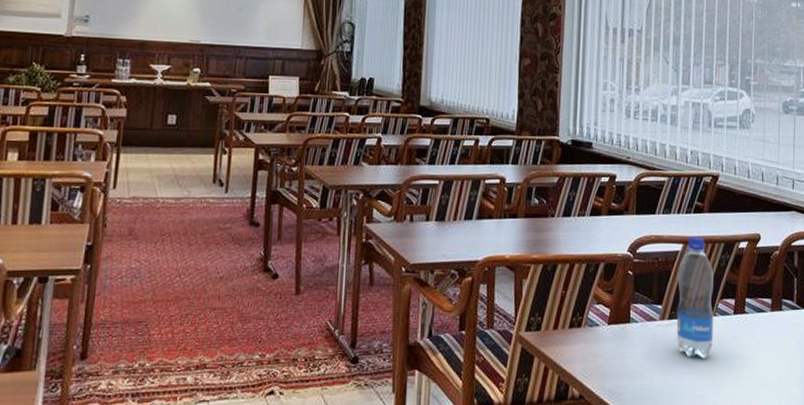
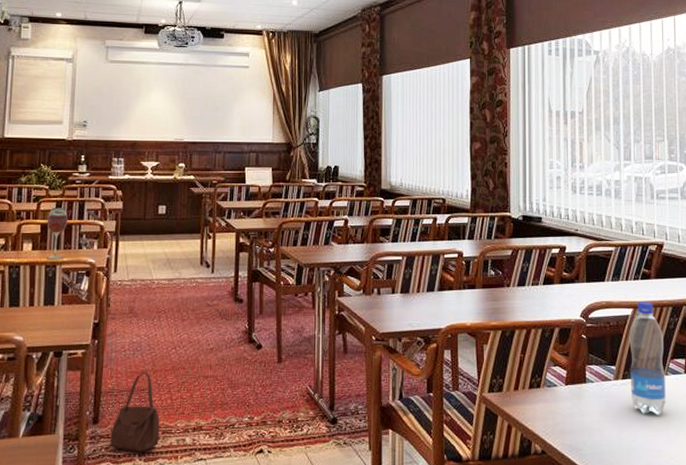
wineglass: none [34,113,63,172] -> present [46,208,69,259]
handbag: none [99,302,158,392] -> present [110,372,160,452]

